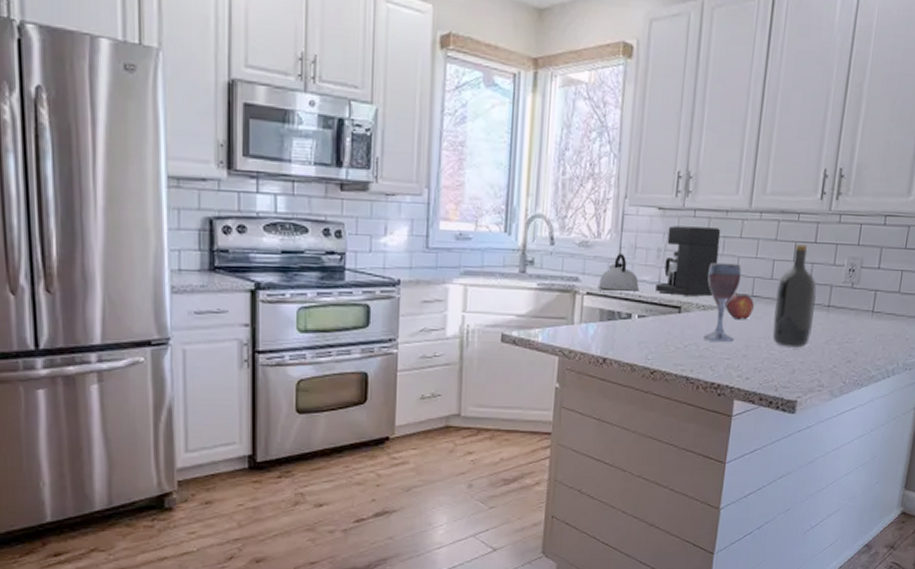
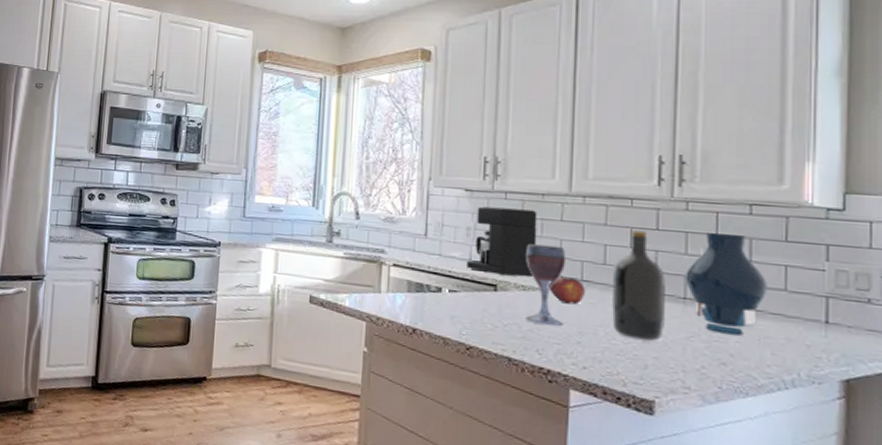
kettle: present [597,254,640,291] -> none [404,230,449,267]
vase: none [831,244,888,337] -> present [686,233,767,337]

